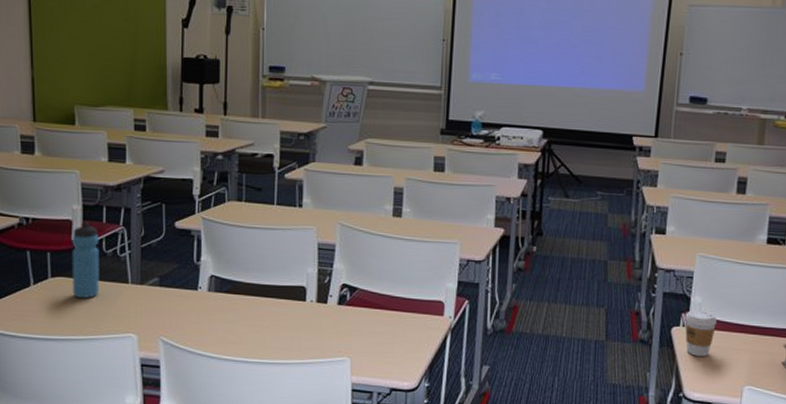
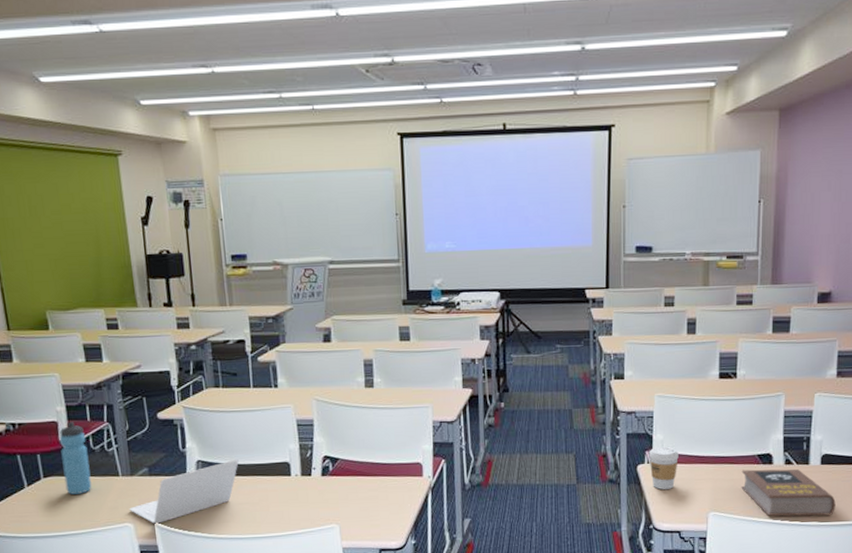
laptop: none [135,277,253,338] -> present [129,458,239,524]

